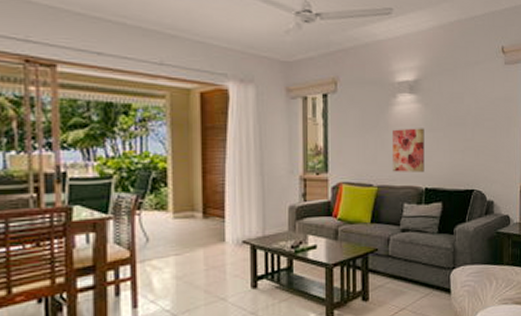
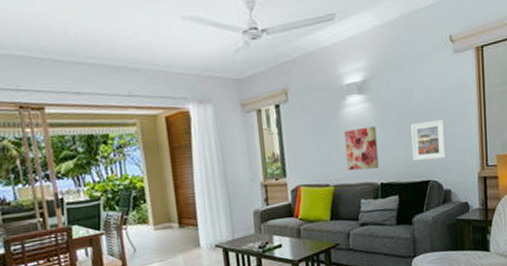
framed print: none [459,128,492,168] -> present [410,119,447,161]

